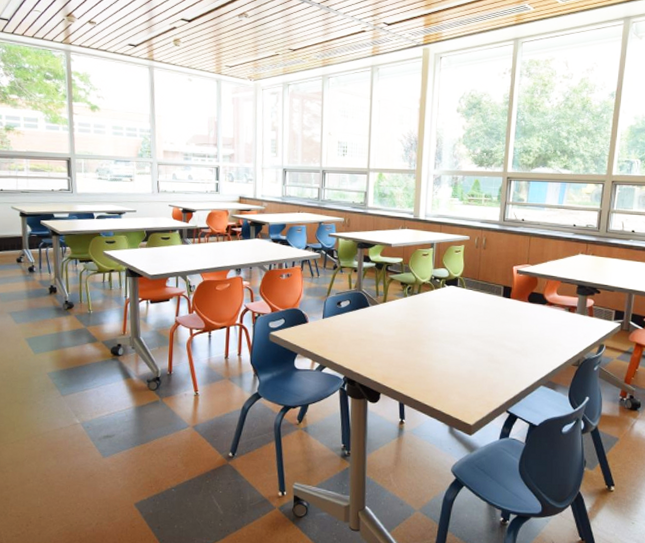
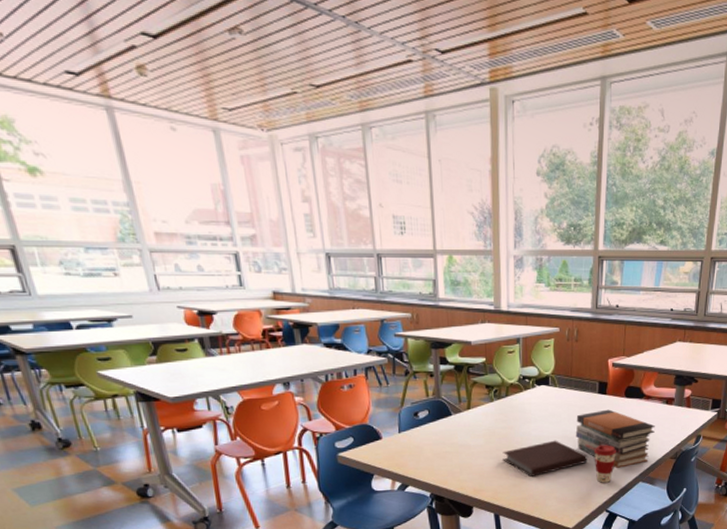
notebook: none [411,337,490,370] -> present [502,440,588,477]
book stack: none [479,312,558,370] -> present [575,409,656,468]
coffee cup: none [496,346,519,383] -> present [593,445,617,483]

